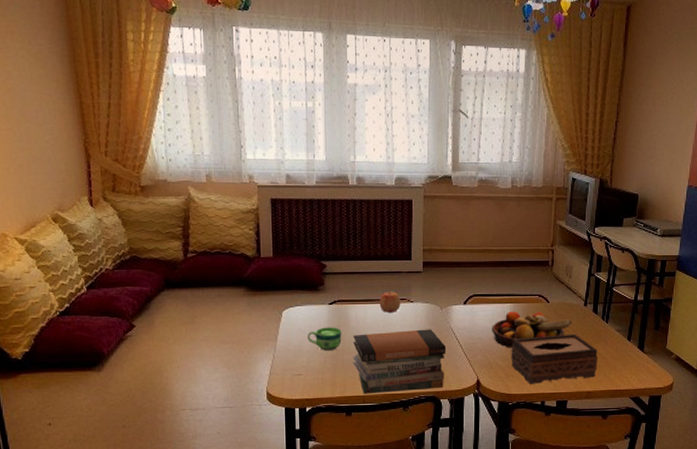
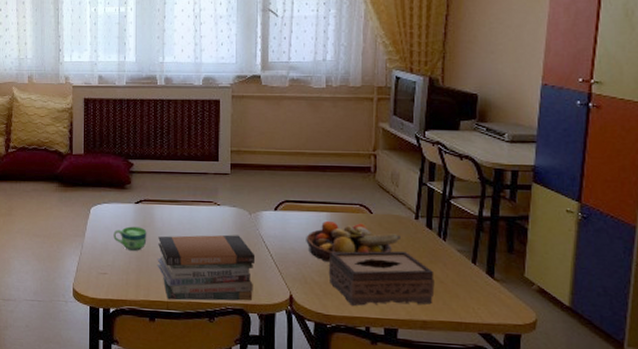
apple: present [379,291,401,313] -> none [185,193,207,215]

